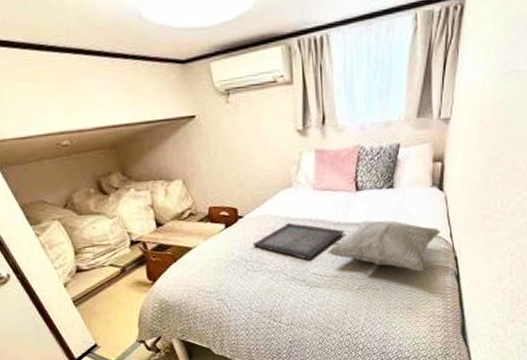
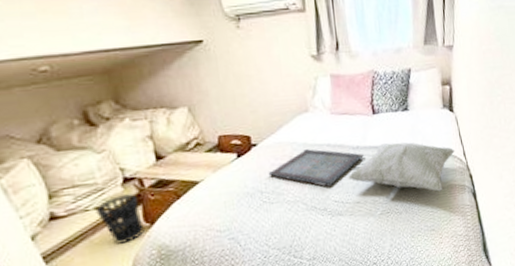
wastebasket: none [110,255,148,296] -> present [95,193,144,244]

